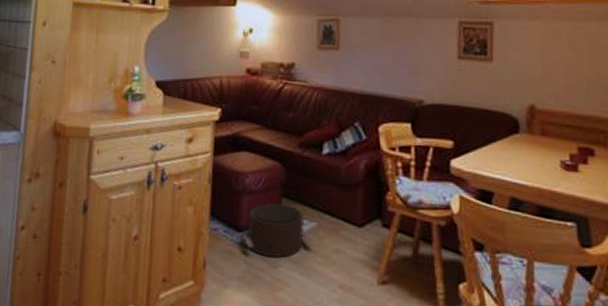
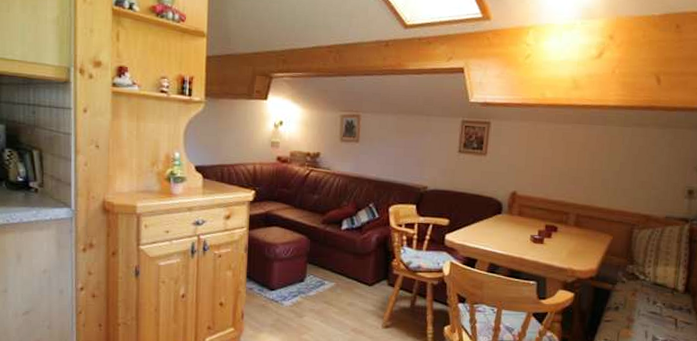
pouf: present [241,203,313,258] -> none [273,268,332,309]

